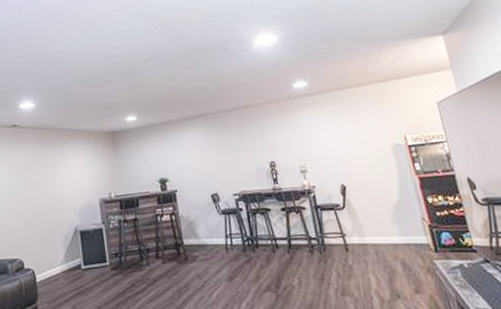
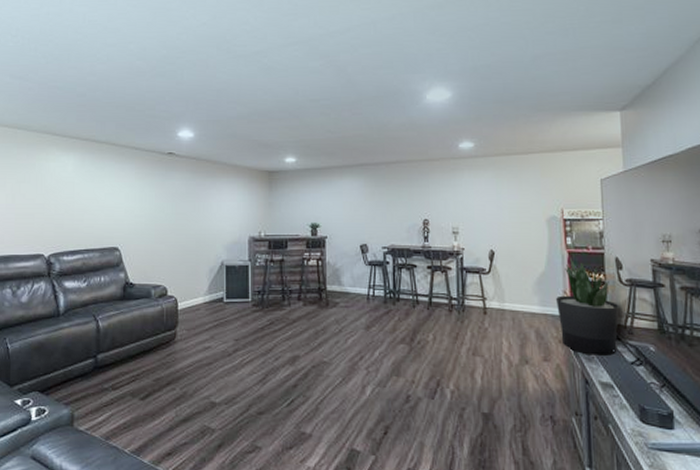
planter: none [416,183,489,282] -> present [556,258,620,357]

